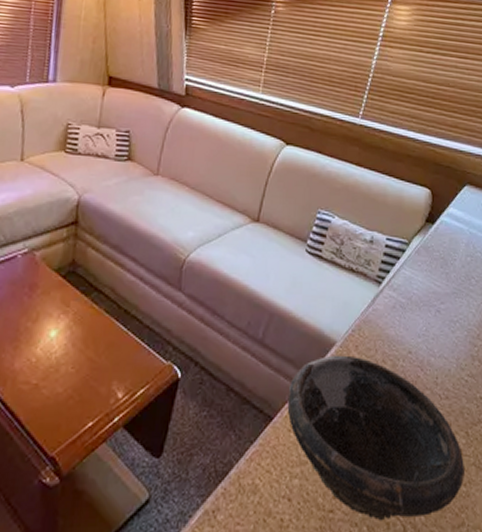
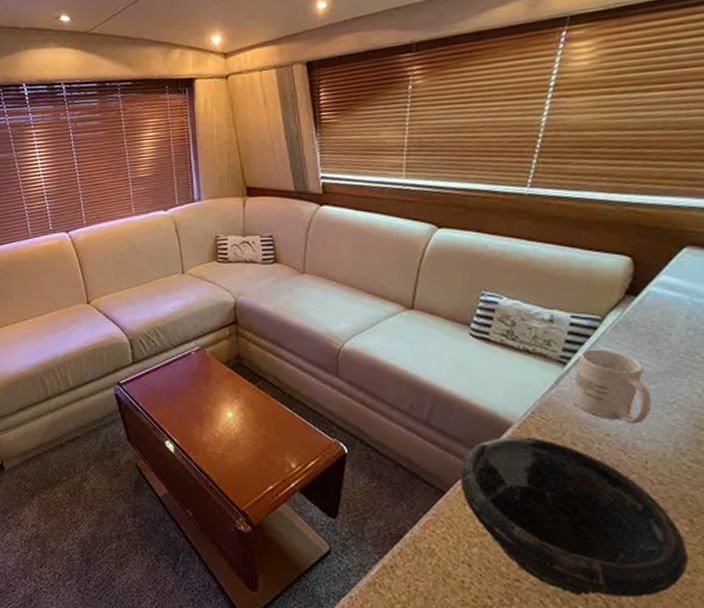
mug: none [383,270,442,342] -> present [571,349,652,425]

